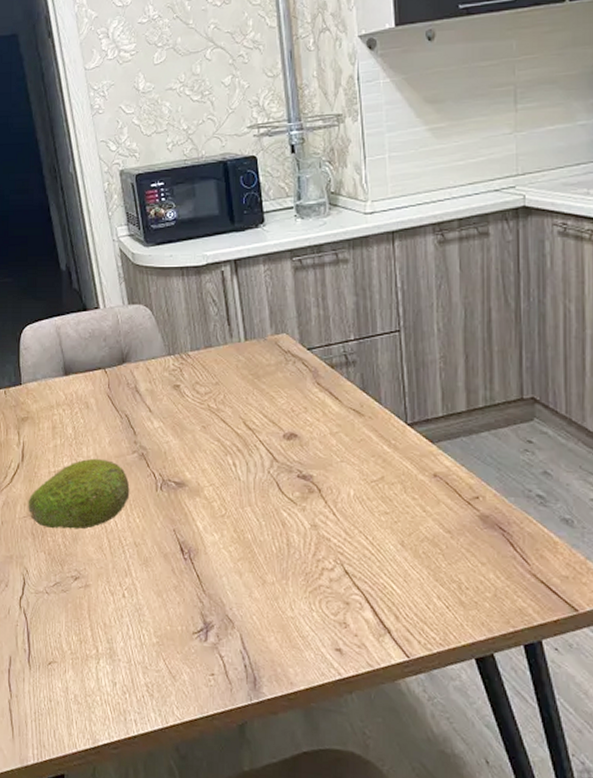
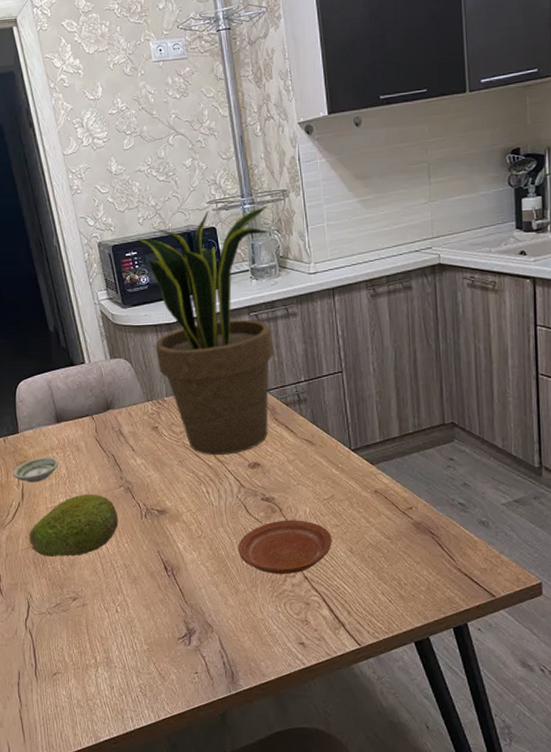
saucer: none [13,413,64,442] -> present [13,457,58,483]
potted plant: none [164,132,319,422] -> present [137,205,274,455]
plate: none [267,502,380,567] -> present [238,520,332,574]

